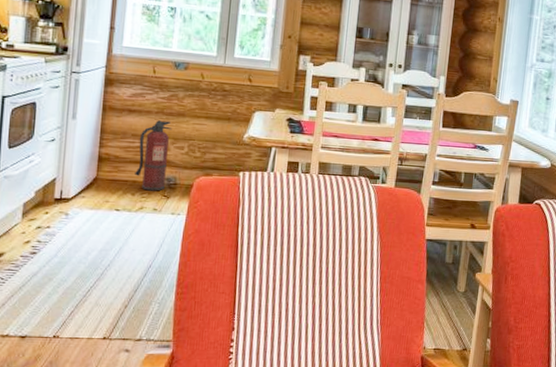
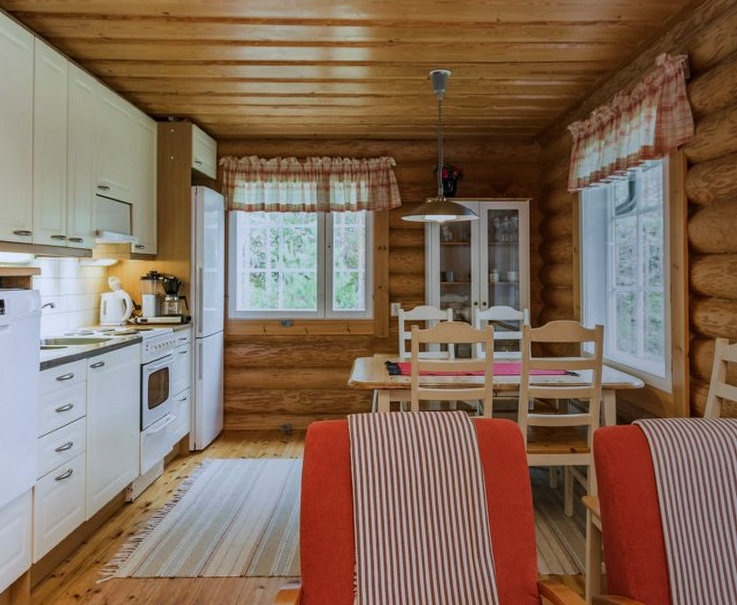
fire extinguisher: present [135,120,172,191] -> none [256,374,284,438]

